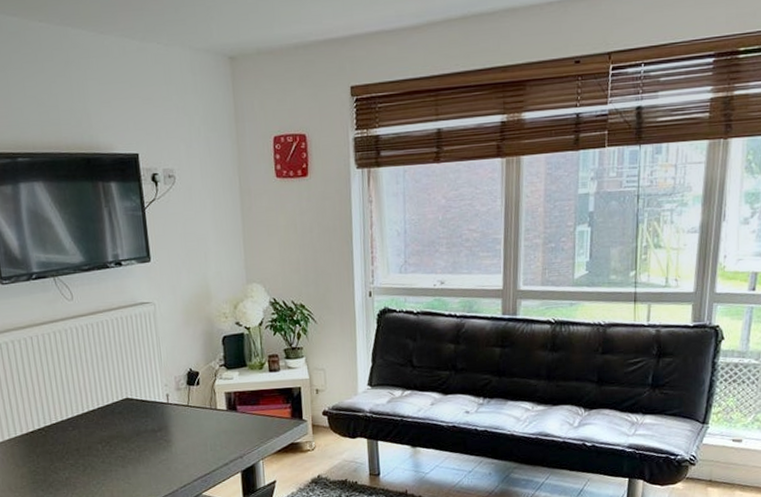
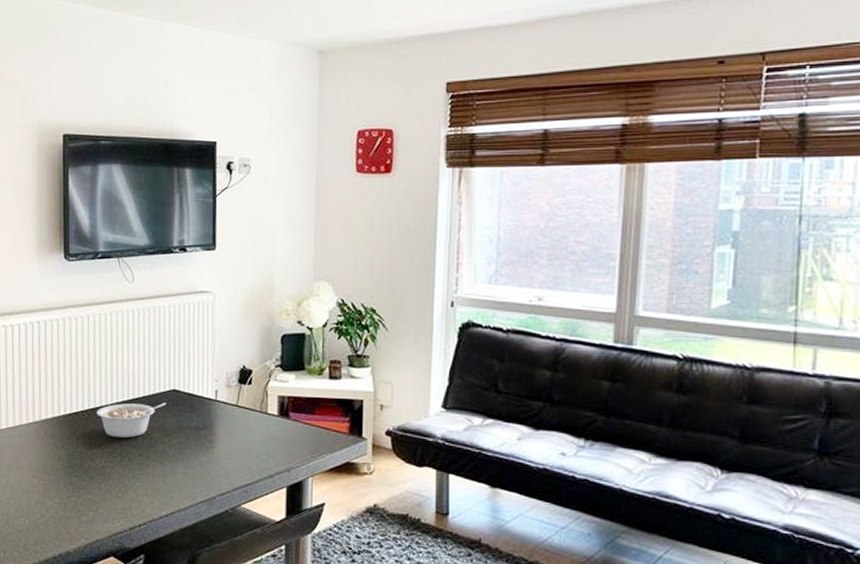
legume: none [53,411,121,449] -> present [96,402,167,438]

